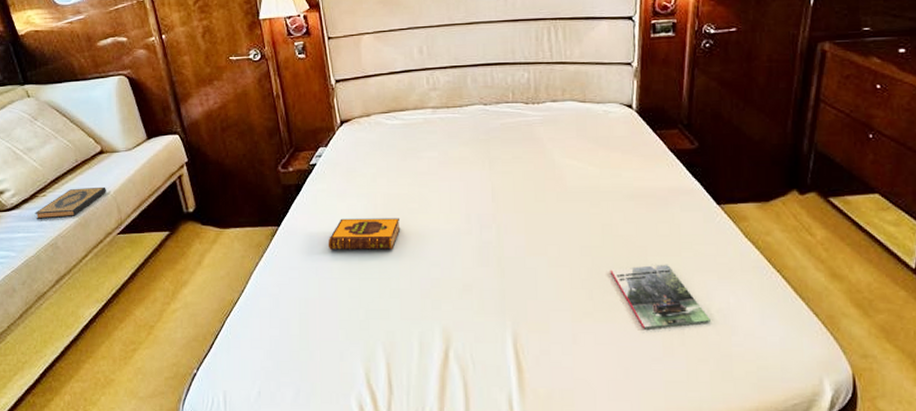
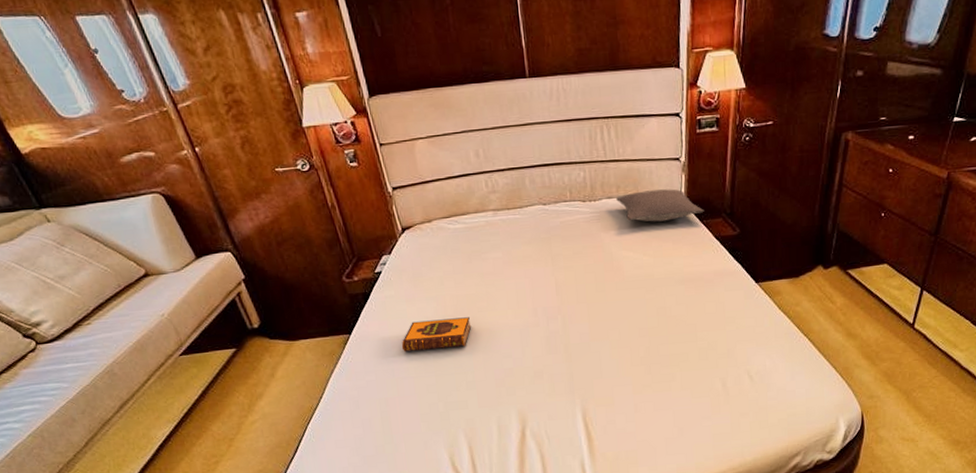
hardback book: present [34,186,106,219] -> none [81,309,159,348]
pillow: none [561,95,658,129] -> present [616,189,704,222]
magazine: present [610,264,710,329] -> none [665,337,750,394]

